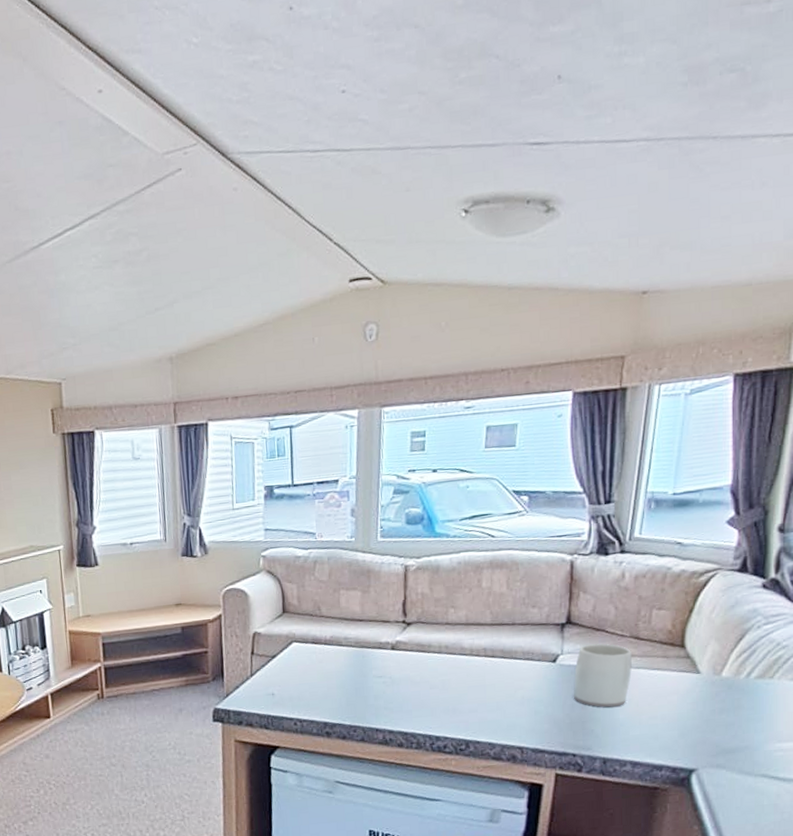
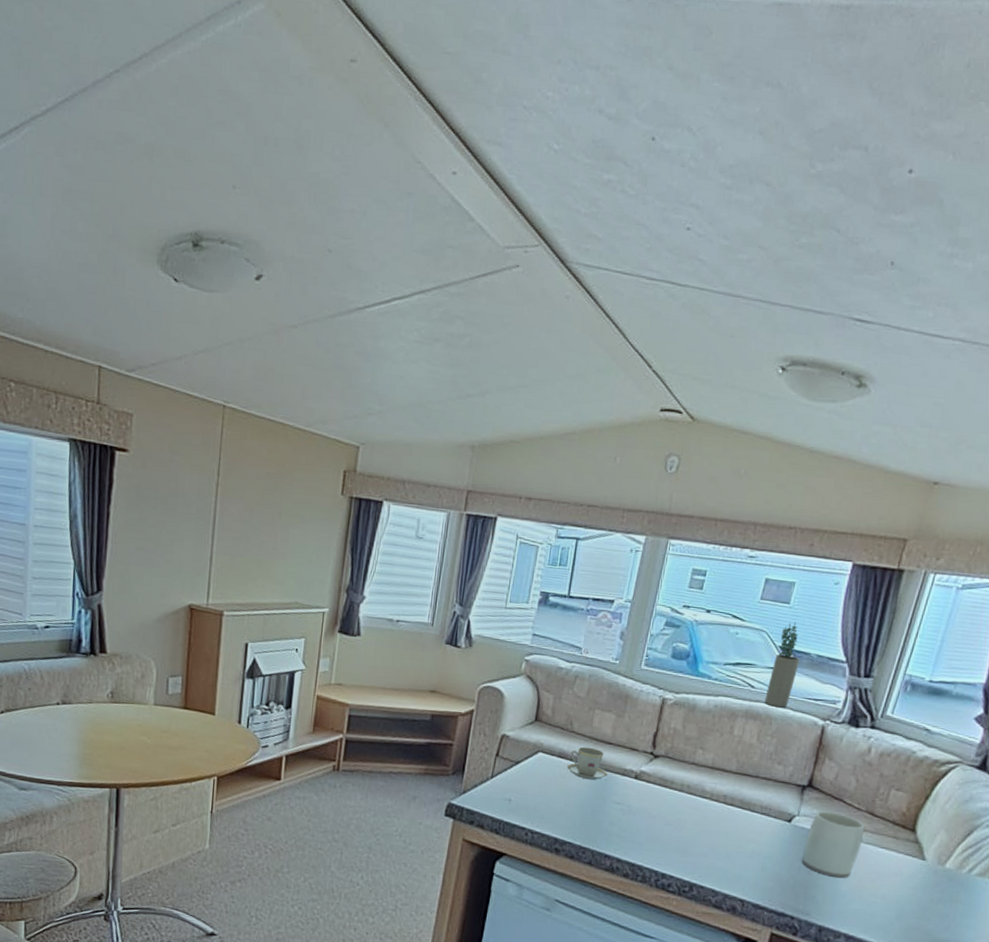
teacup: none [322,628,364,660] -> present [566,746,608,780]
vase: none [507,463,536,552] -> present [764,622,800,708]

